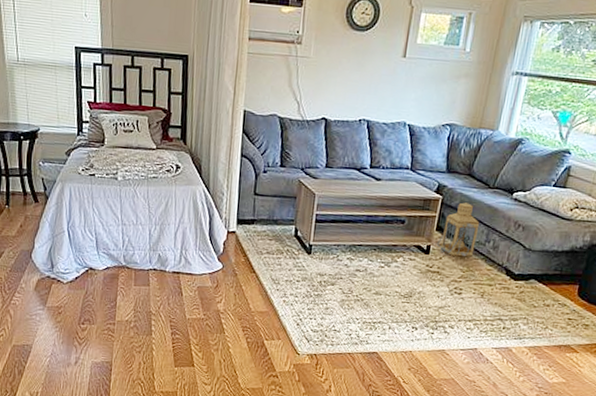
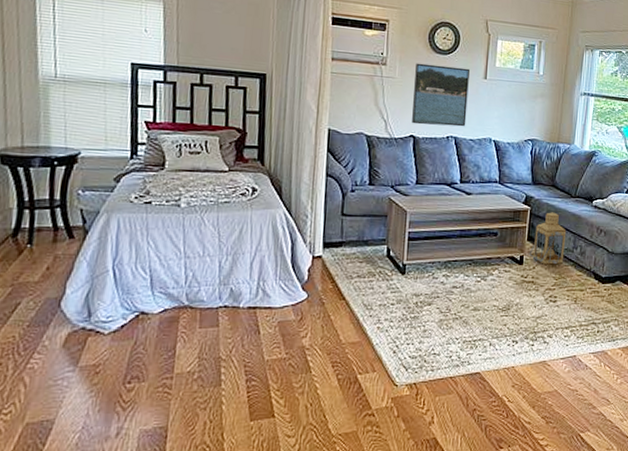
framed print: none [324,41,388,110] -> present [412,63,470,127]

